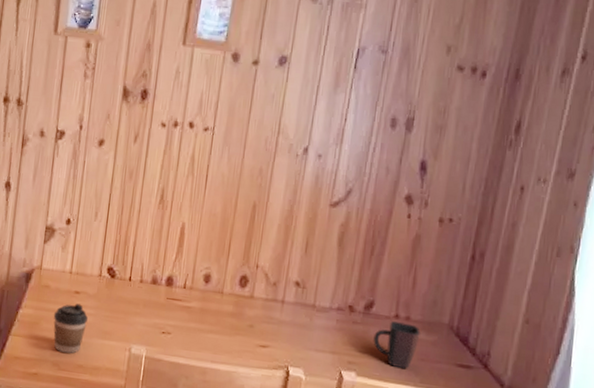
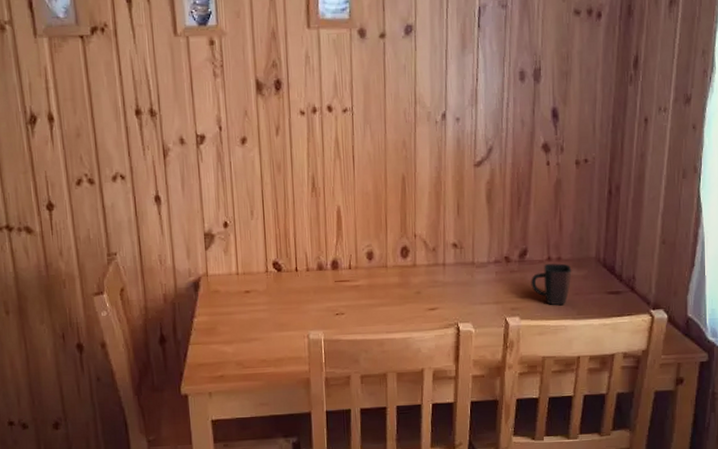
coffee cup: present [53,303,89,354] -> none [228,302,263,351]

